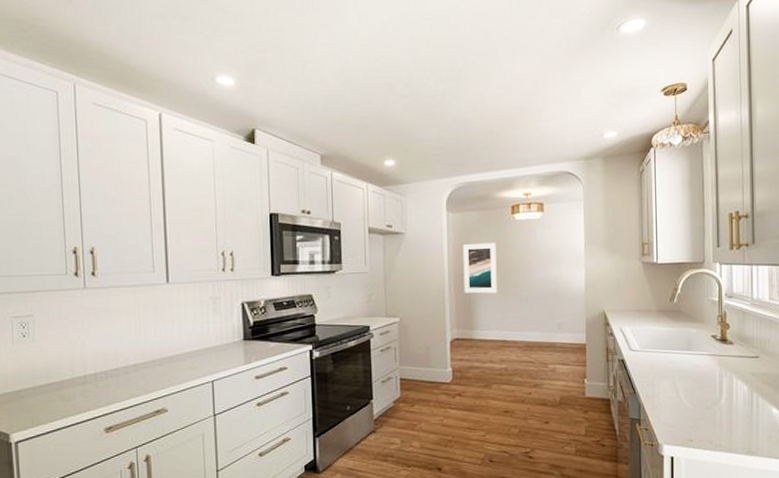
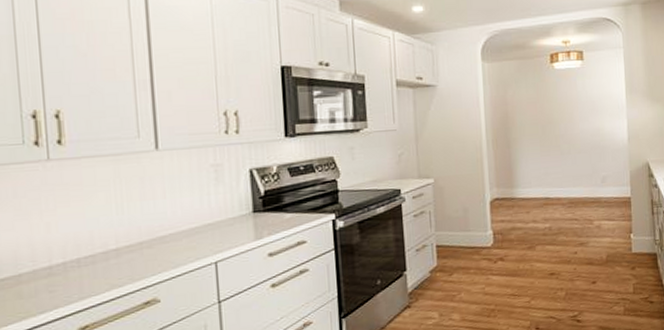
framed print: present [462,242,497,294] -> none [500,93,538,149]

